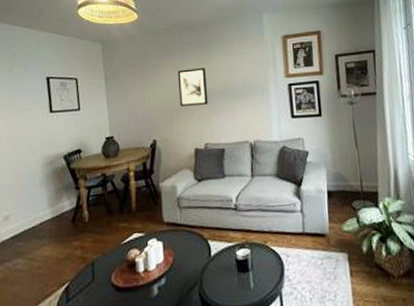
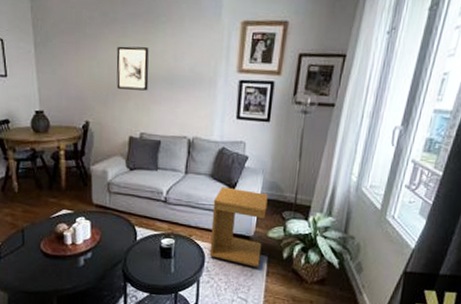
side table: none [283,184,341,268] -> present [209,187,268,267]

